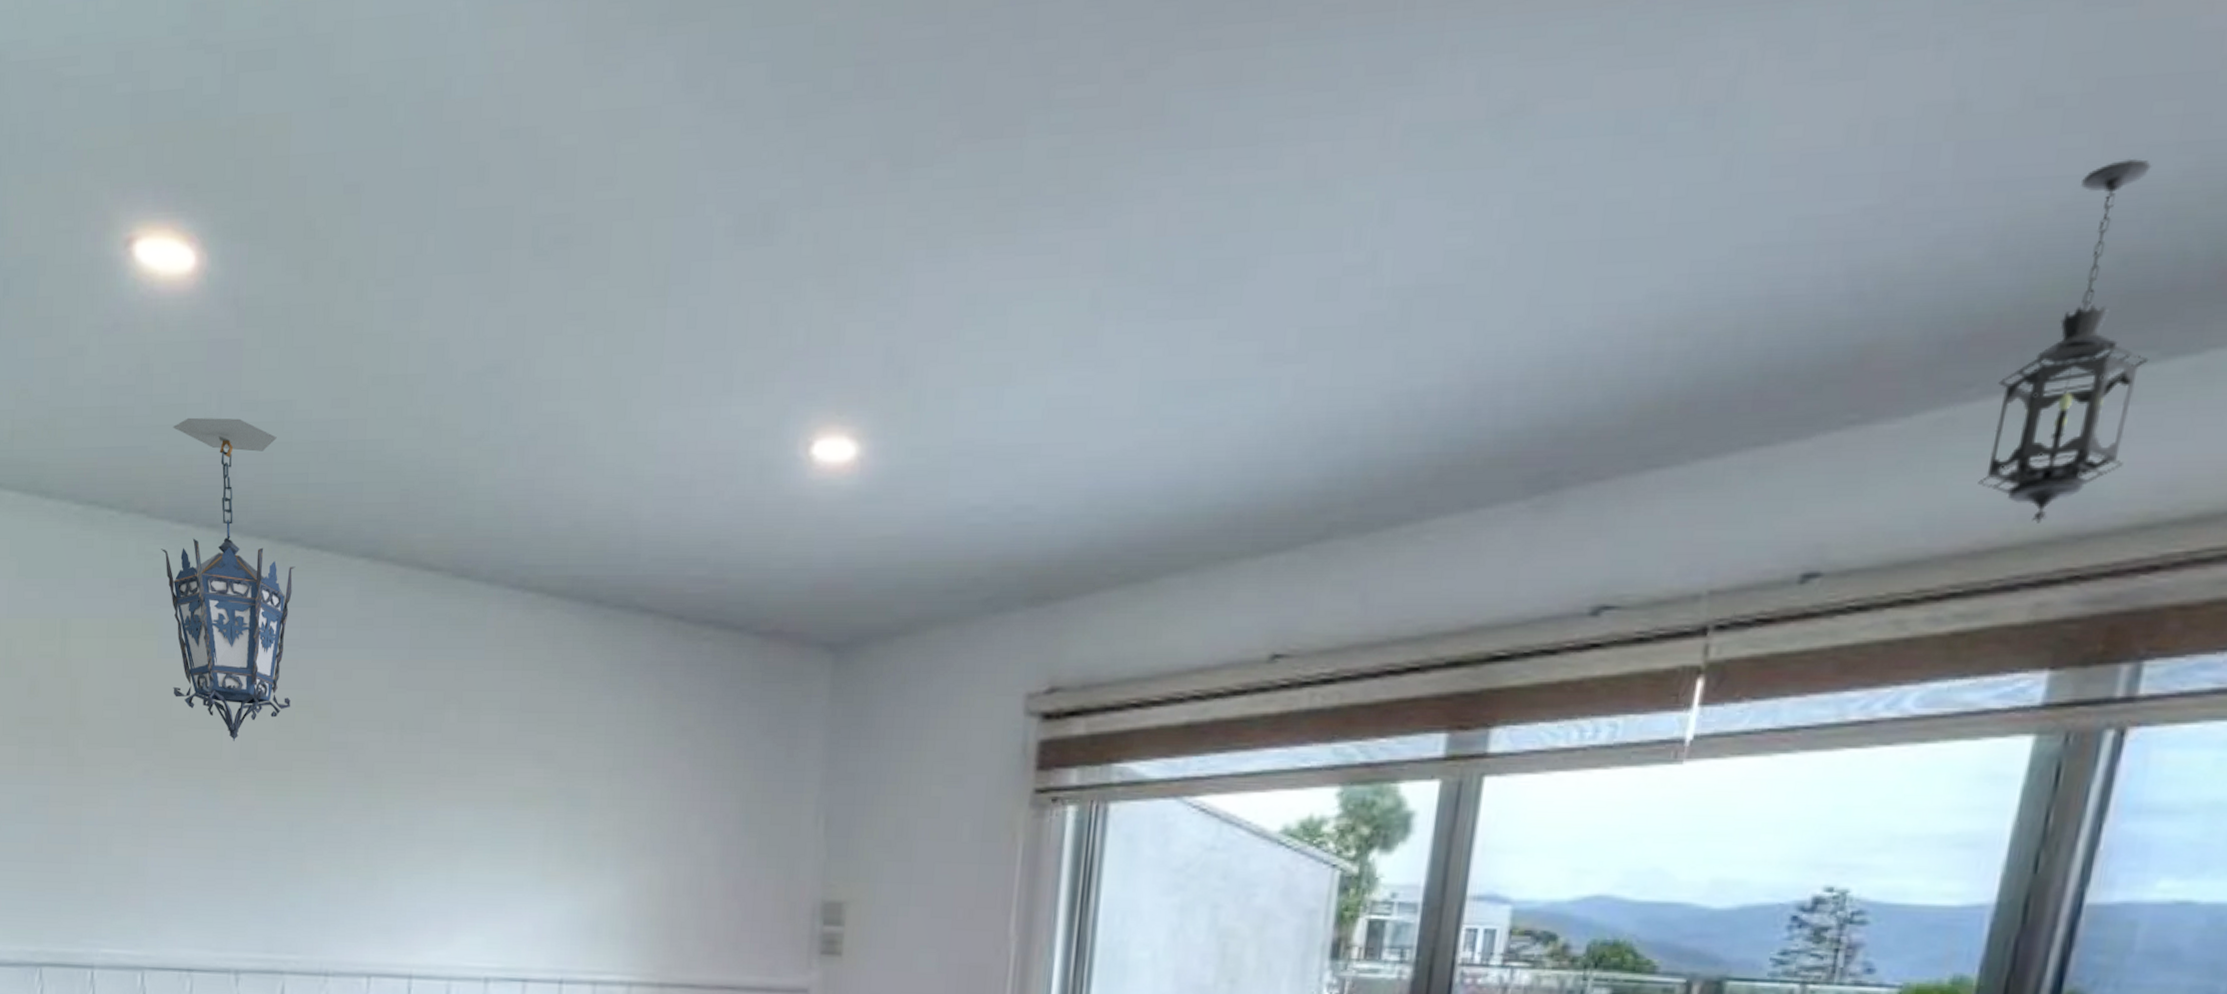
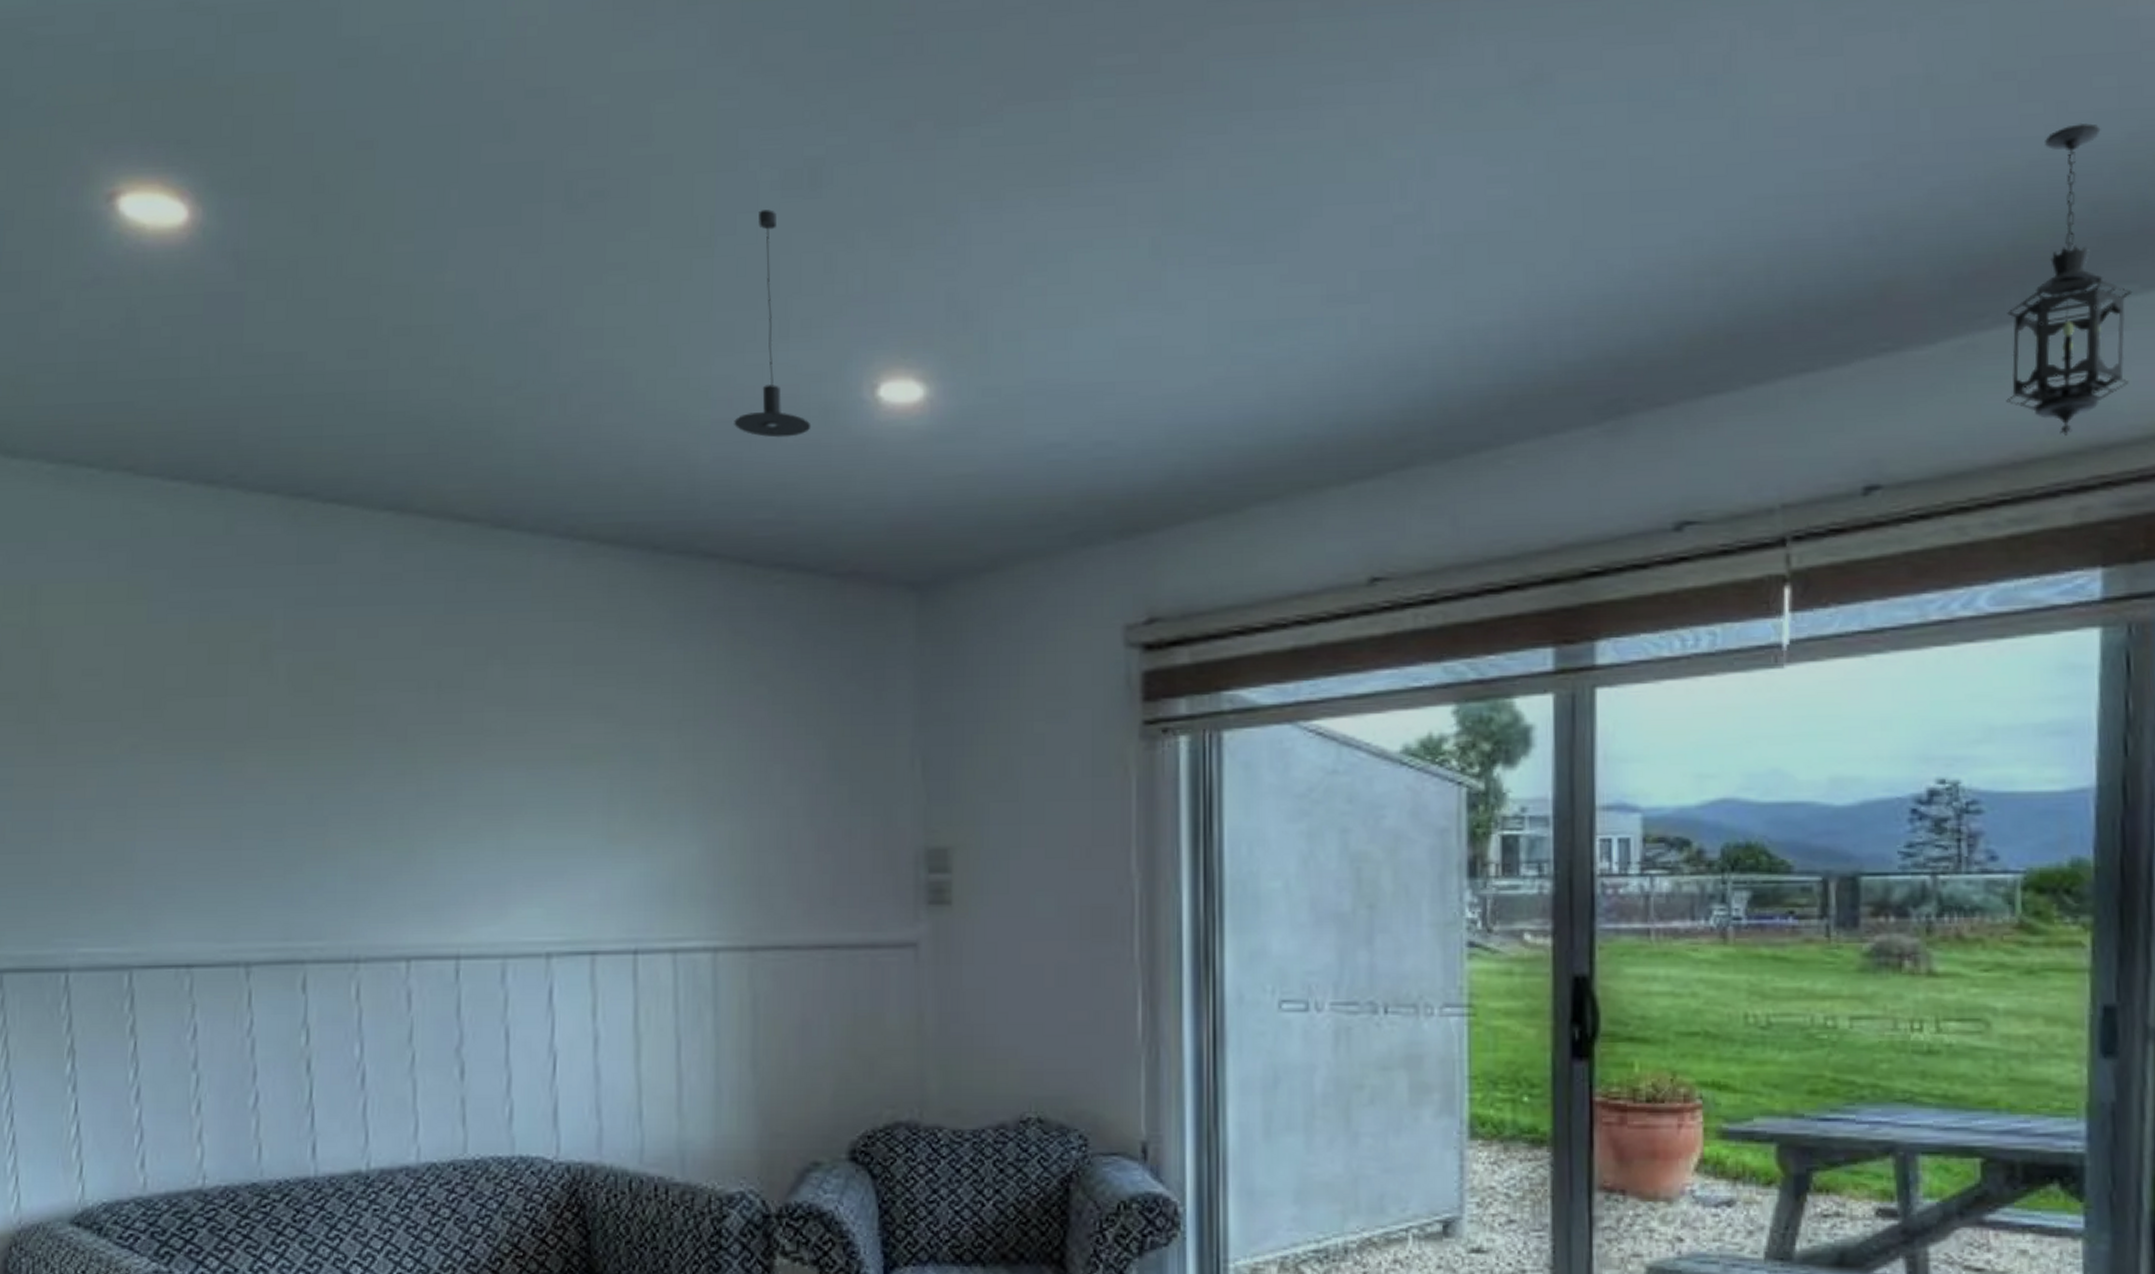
hanging lantern: present [160,417,296,741] -> none [150,371,310,709]
pendant light: none [675,257,747,495] -> present [734,210,811,438]

